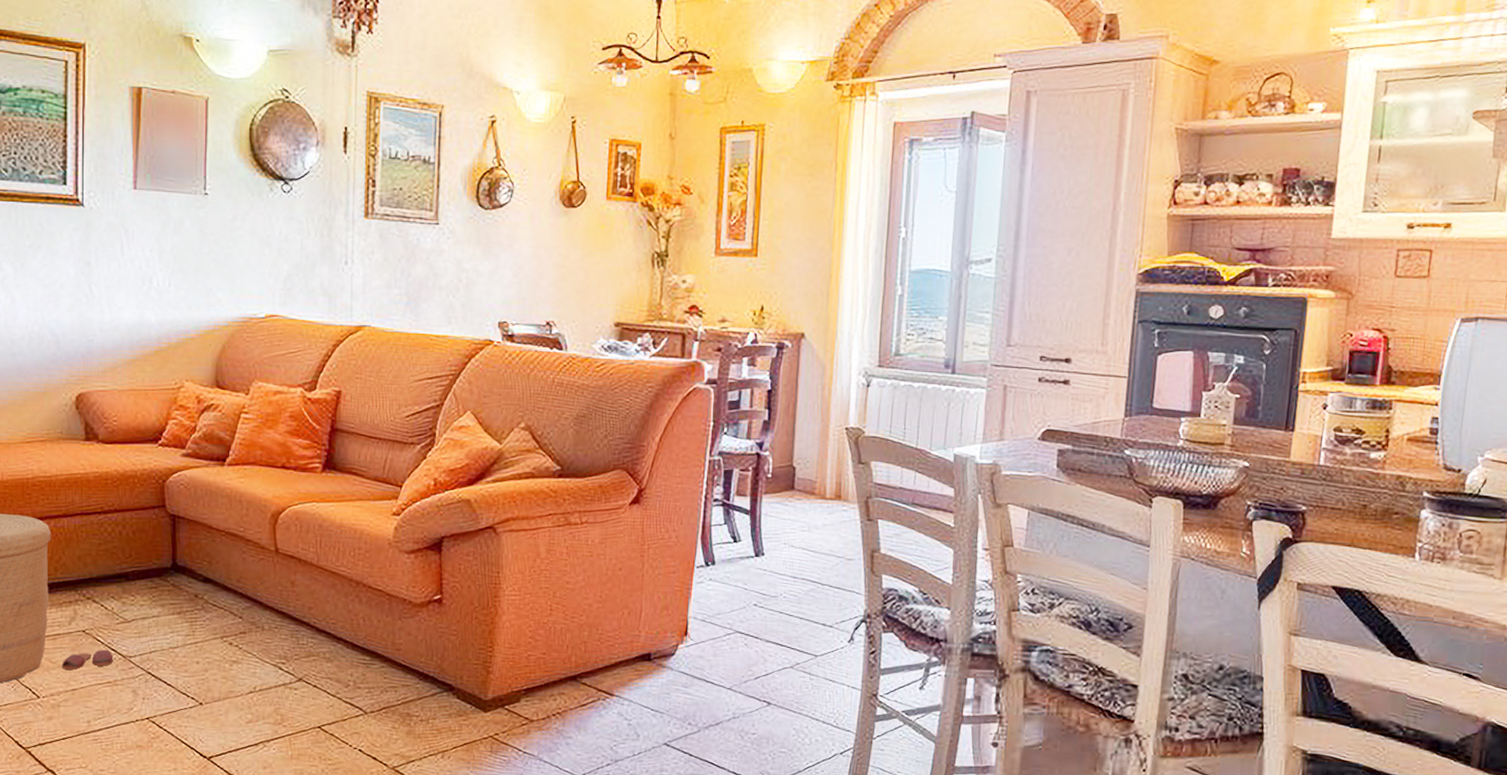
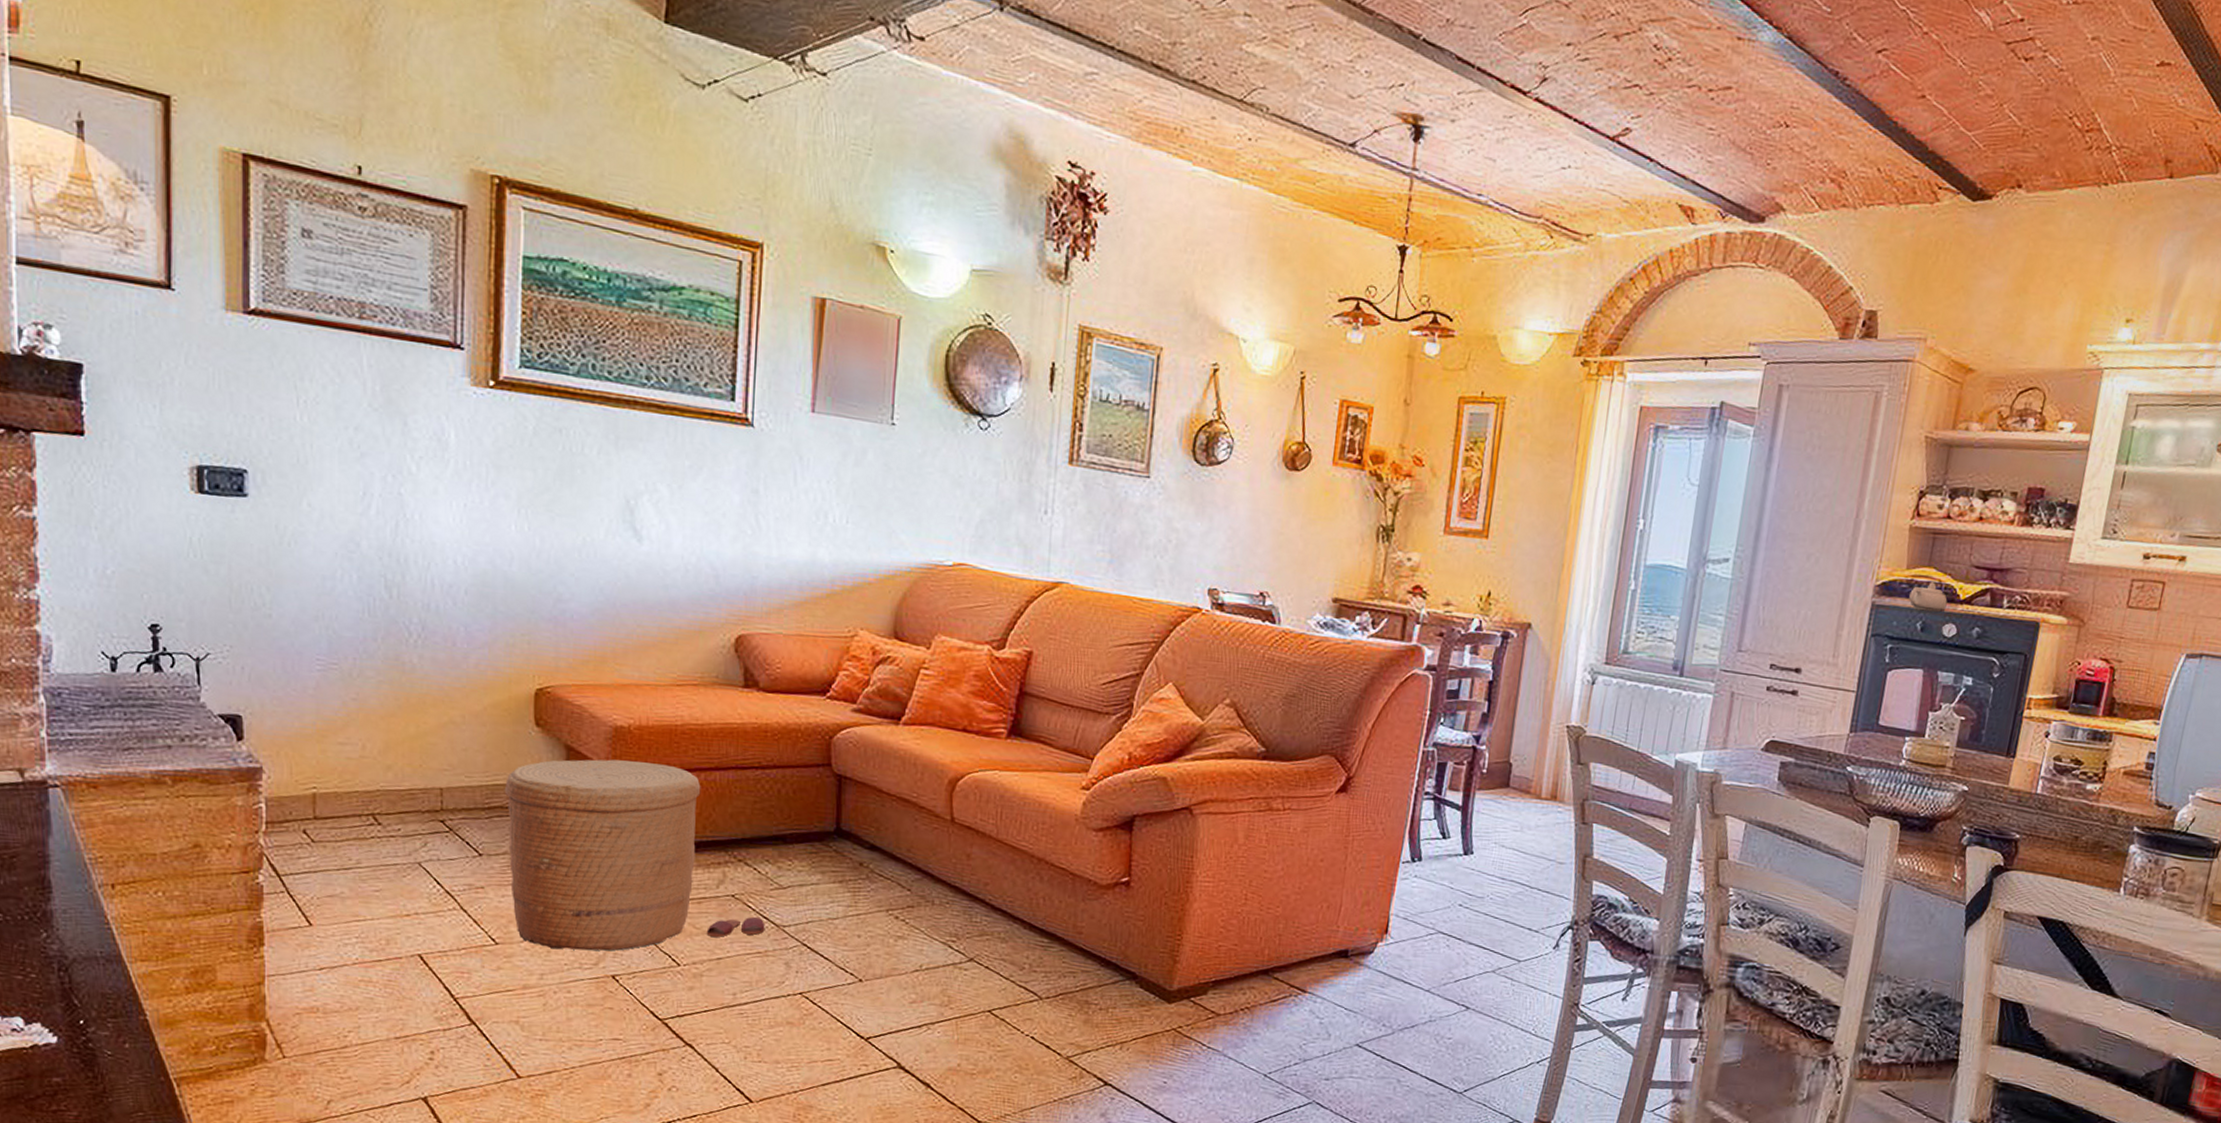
teapot: none [1173,266,1212,295] -> present [1909,582,1948,613]

